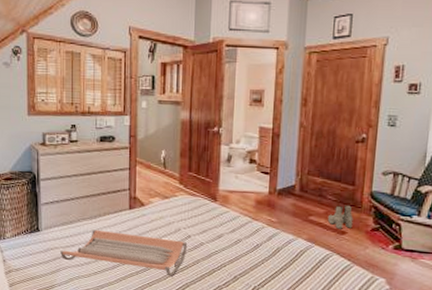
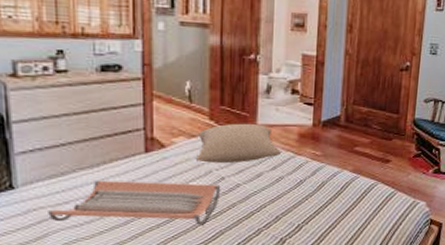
pillow: none [168,188,239,224] -> present [196,123,281,163]
boots: present [327,205,353,229] -> none [372,133,397,158]

